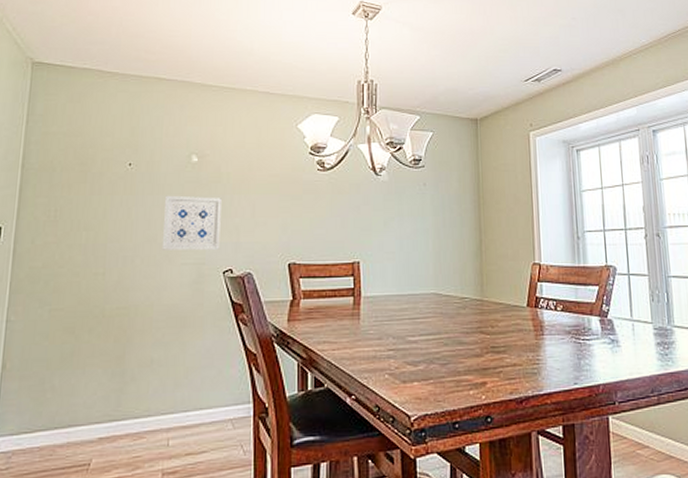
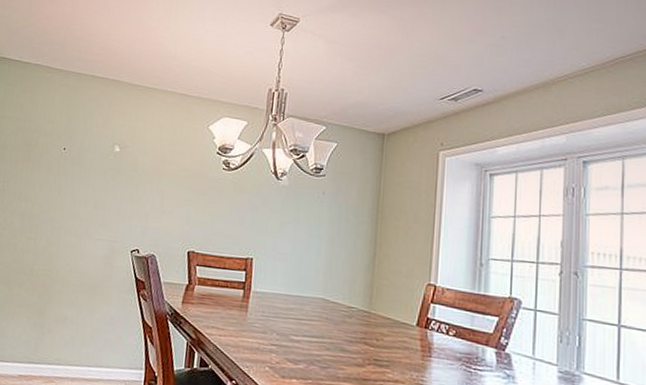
wall art: present [161,195,221,250] -> none [82,178,136,231]

